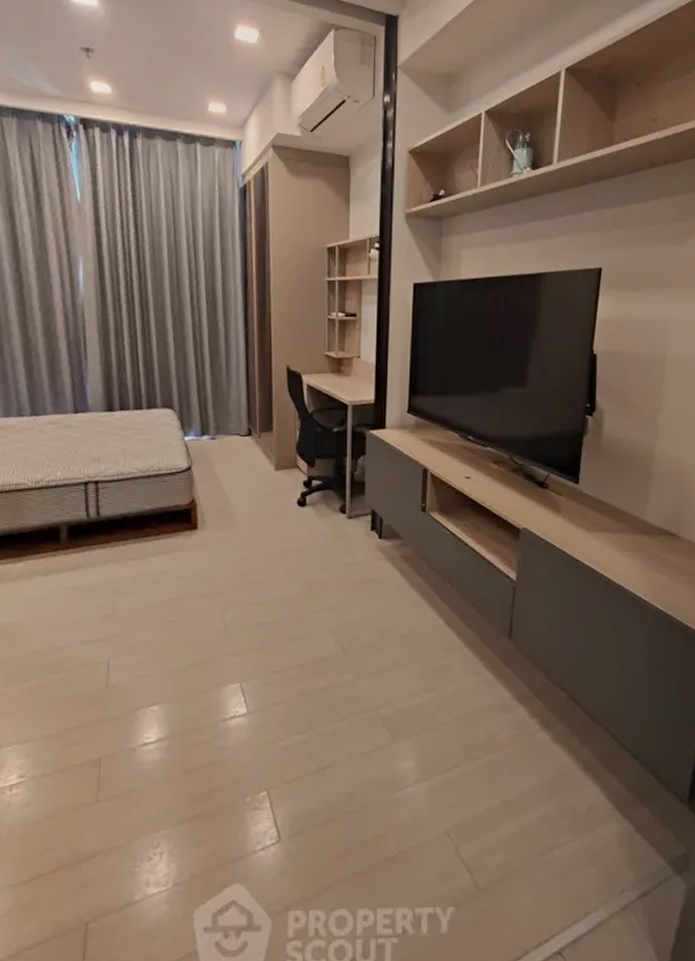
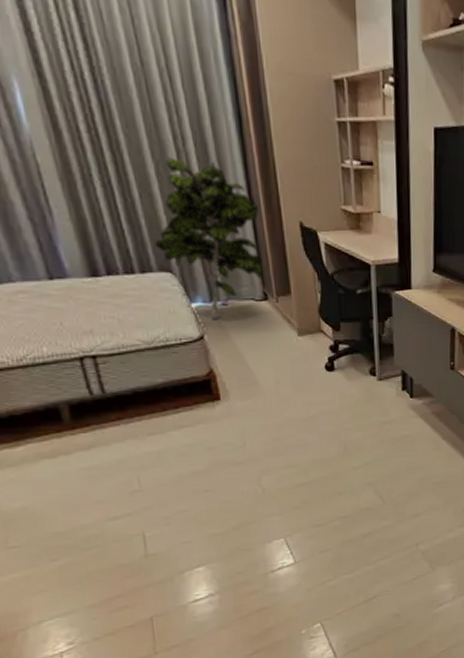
indoor plant: none [163,313,252,453] -> present [155,158,264,321]

